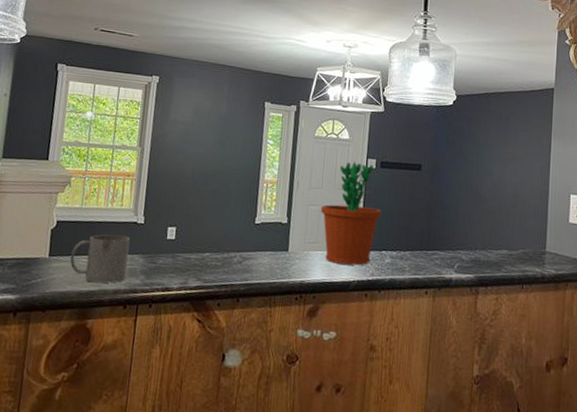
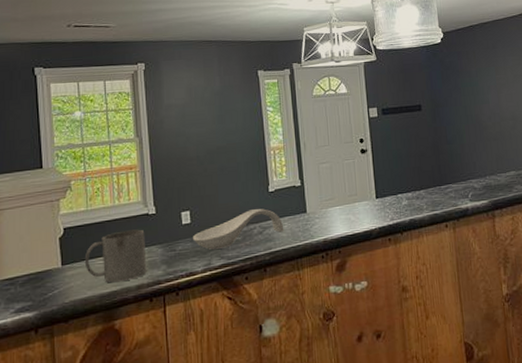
spoon rest: none [174,237,264,271] -> present [193,208,284,250]
flower pot: present [320,161,381,266] -> none [331,113,391,216]

